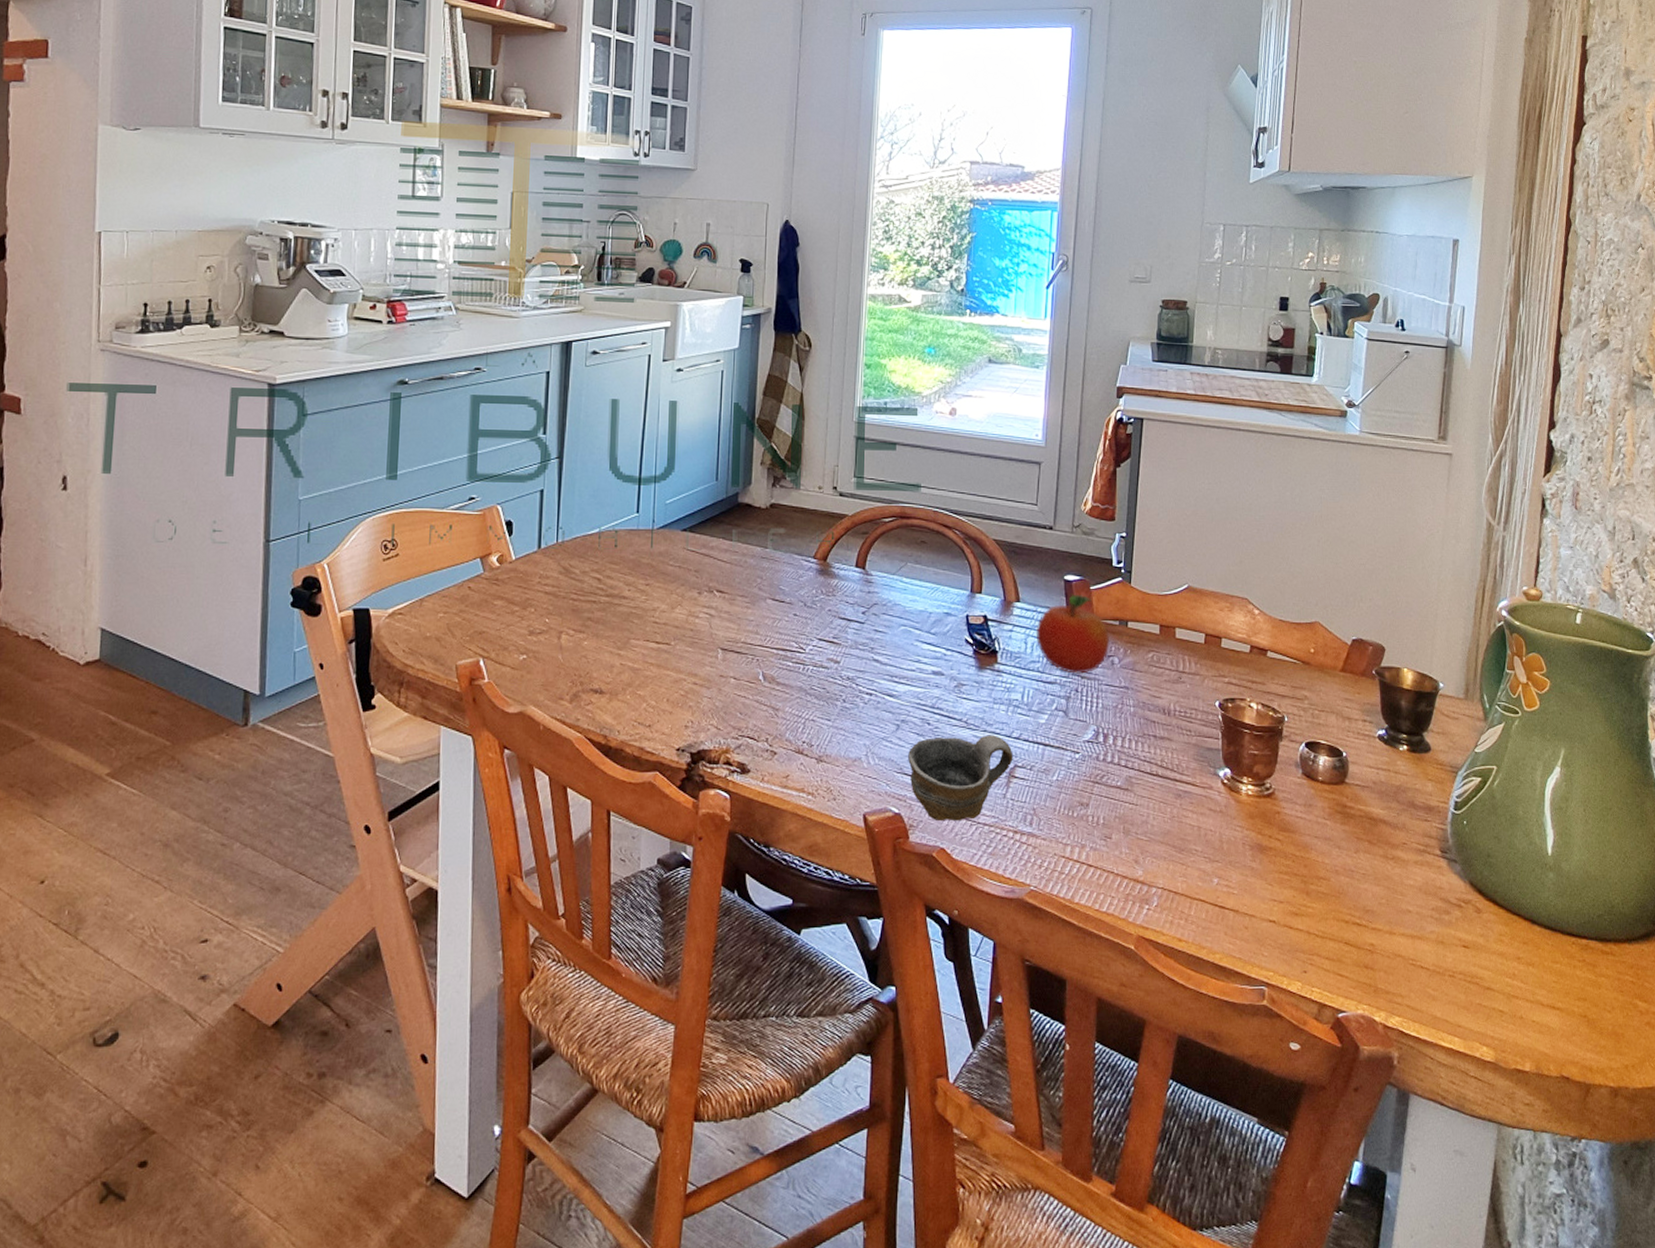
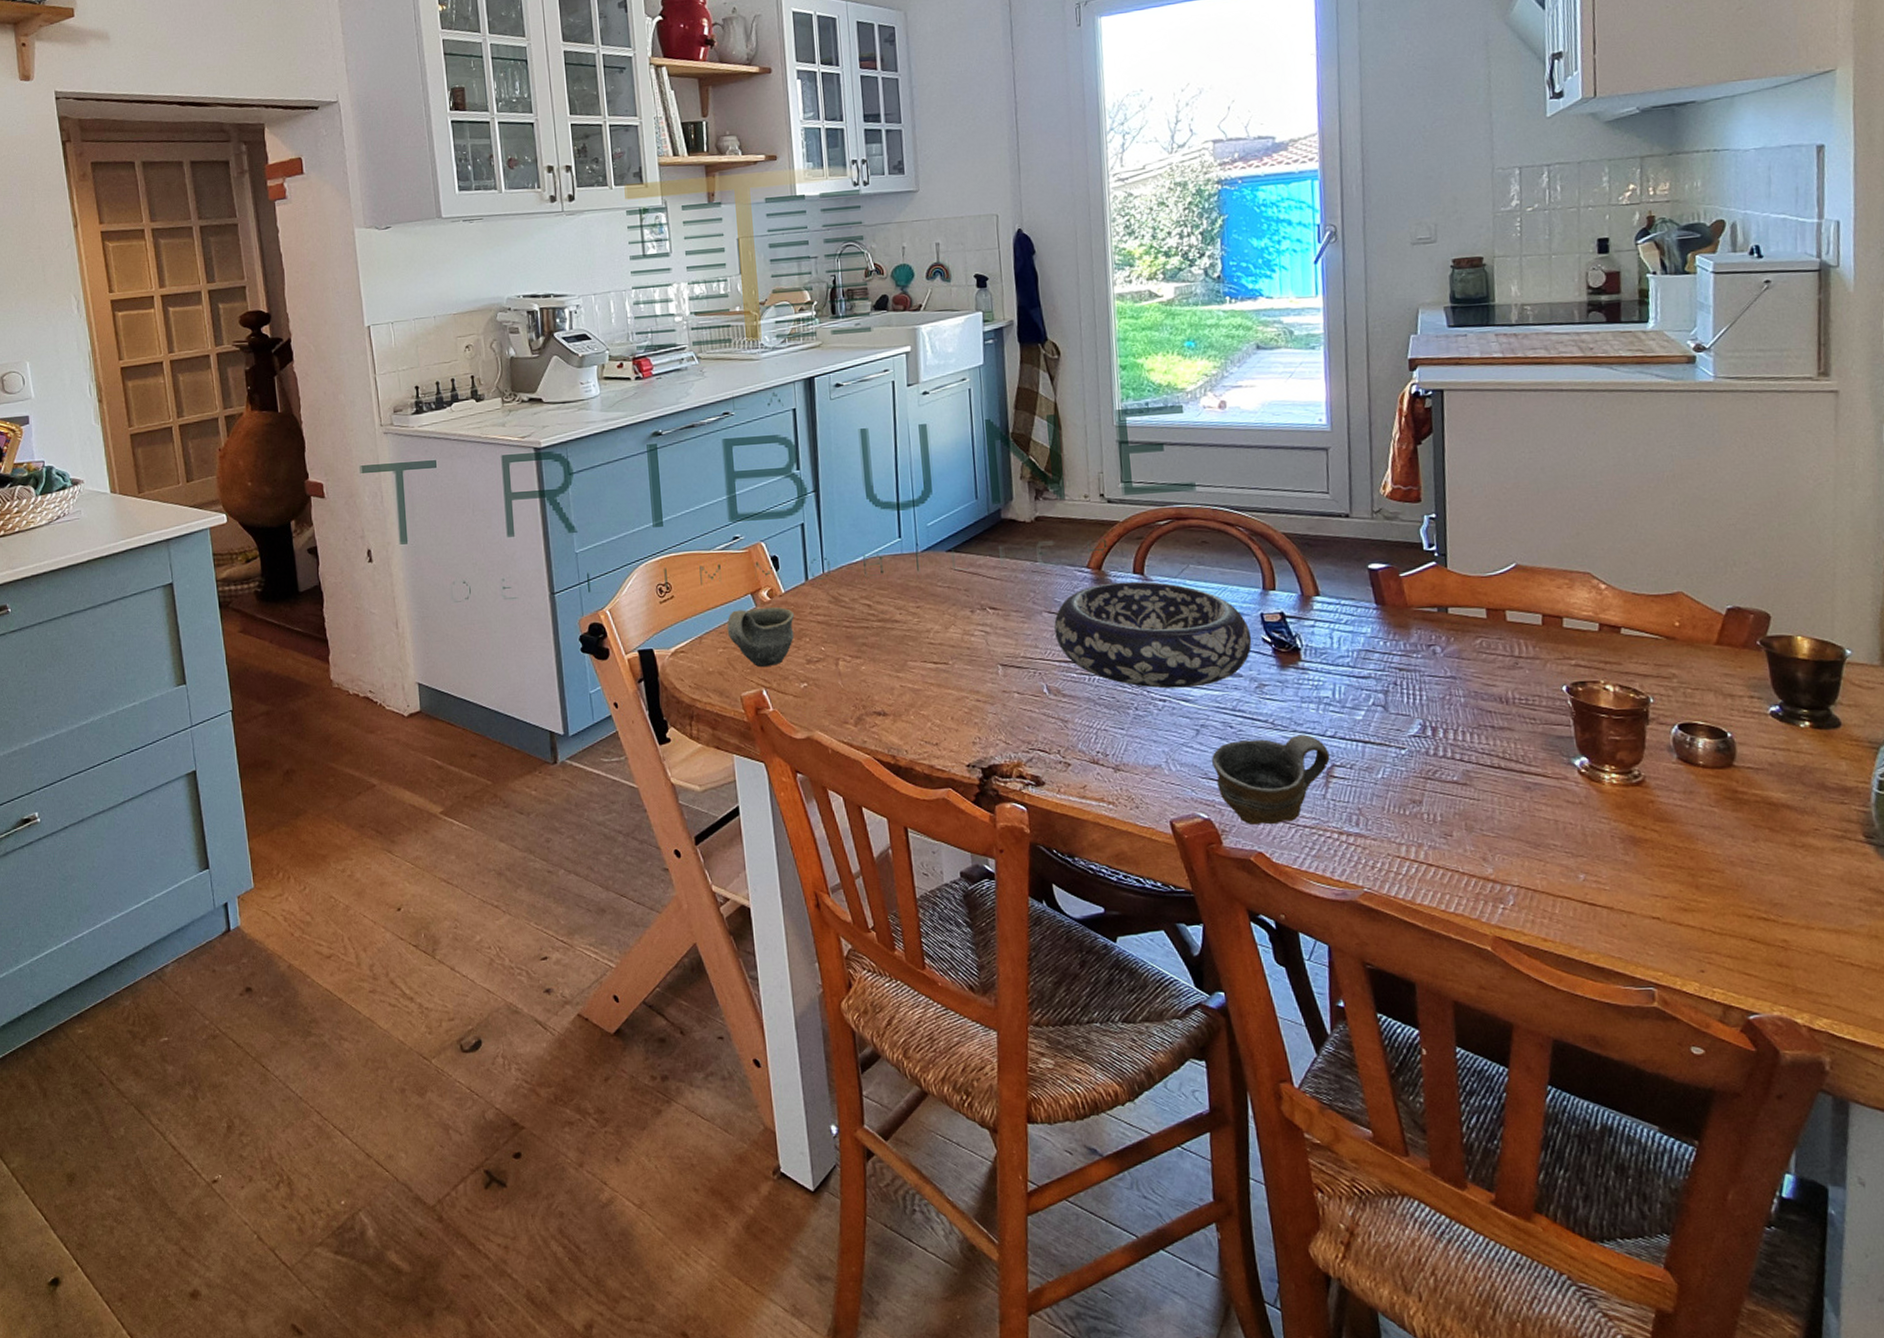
cup: none [450,573,522,636] -> present [726,606,794,668]
decorative bowl: none [776,574,956,683] -> present [1054,581,1252,689]
fruit: present [1036,594,1110,674] -> none [1341,583,1429,667]

